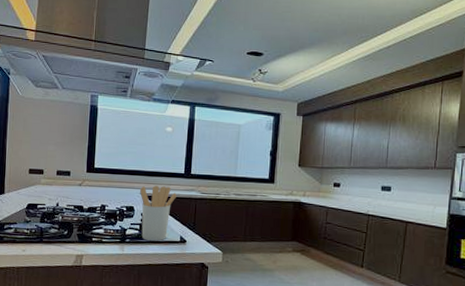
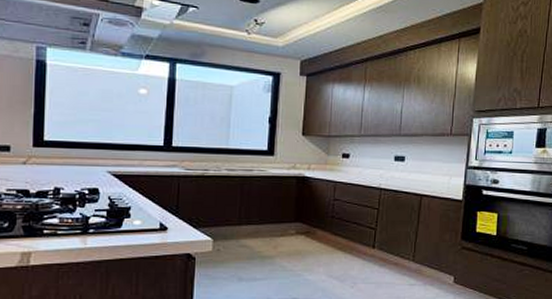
utensil holder: present [140,186,176,241] -> none [106,162,154,230]

